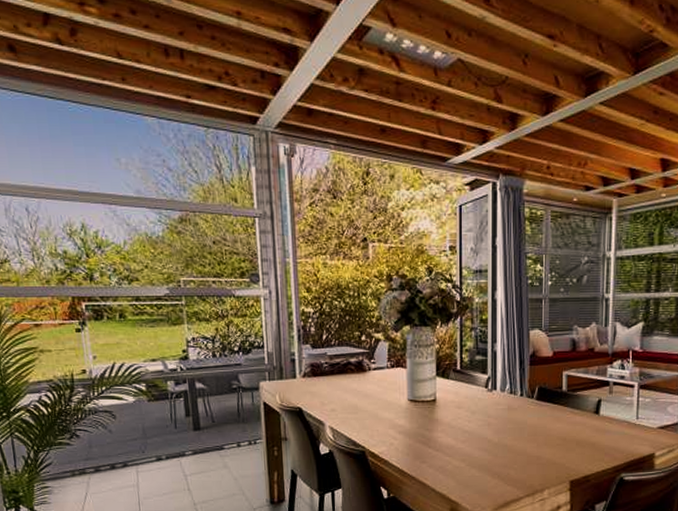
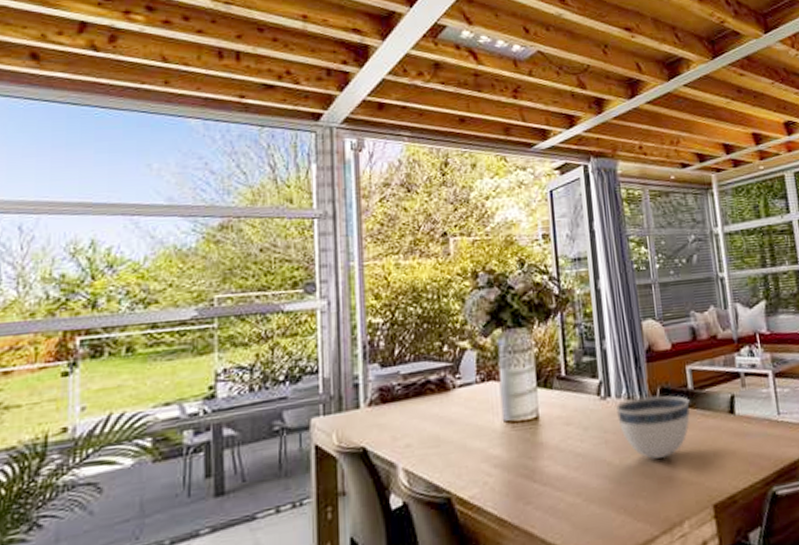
bowl: none [499,393,562,442] -> present [615,395,691,459]

